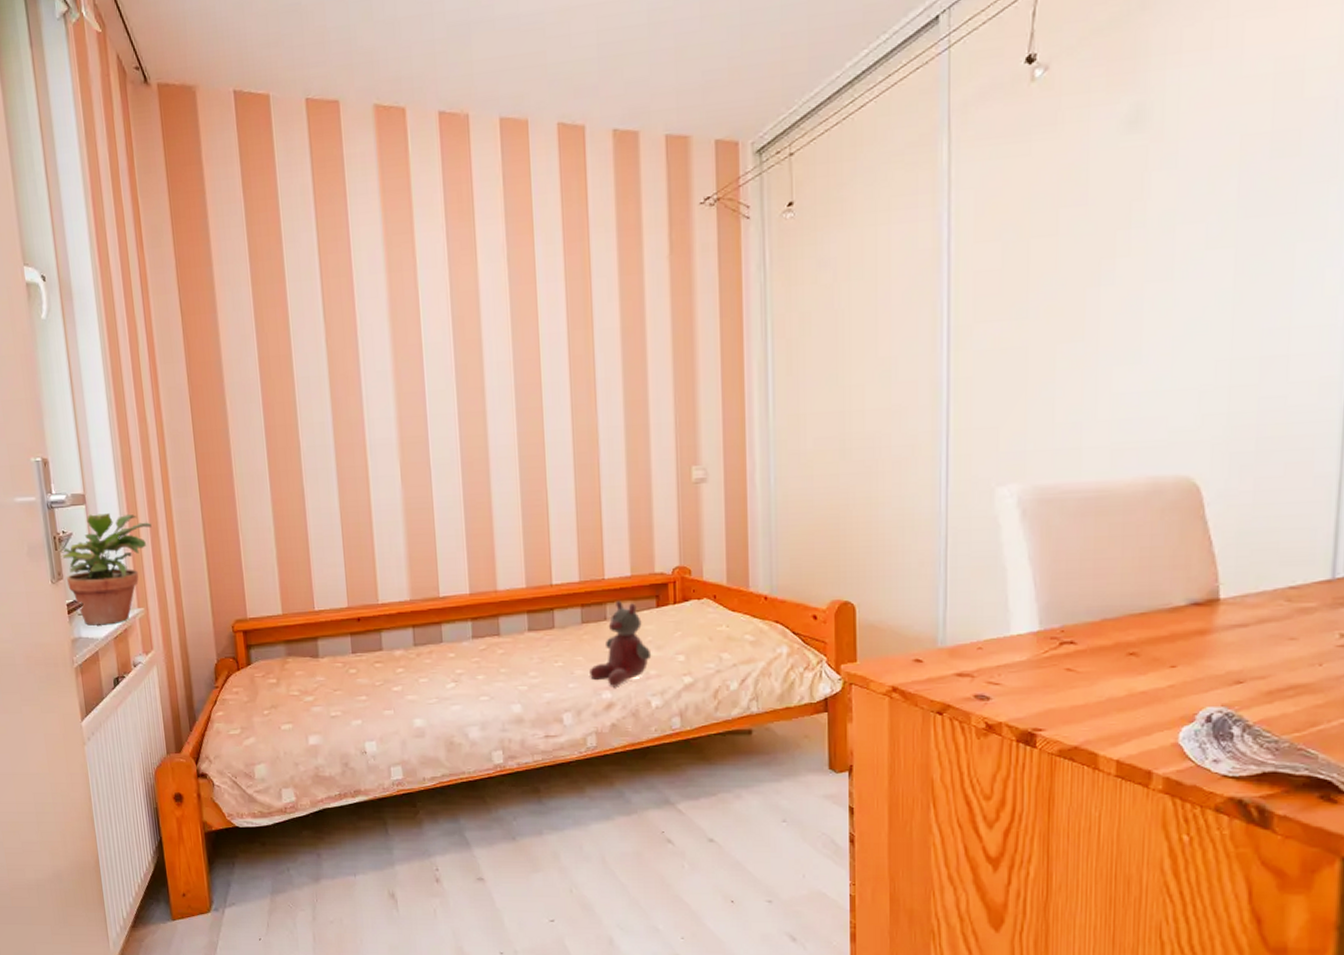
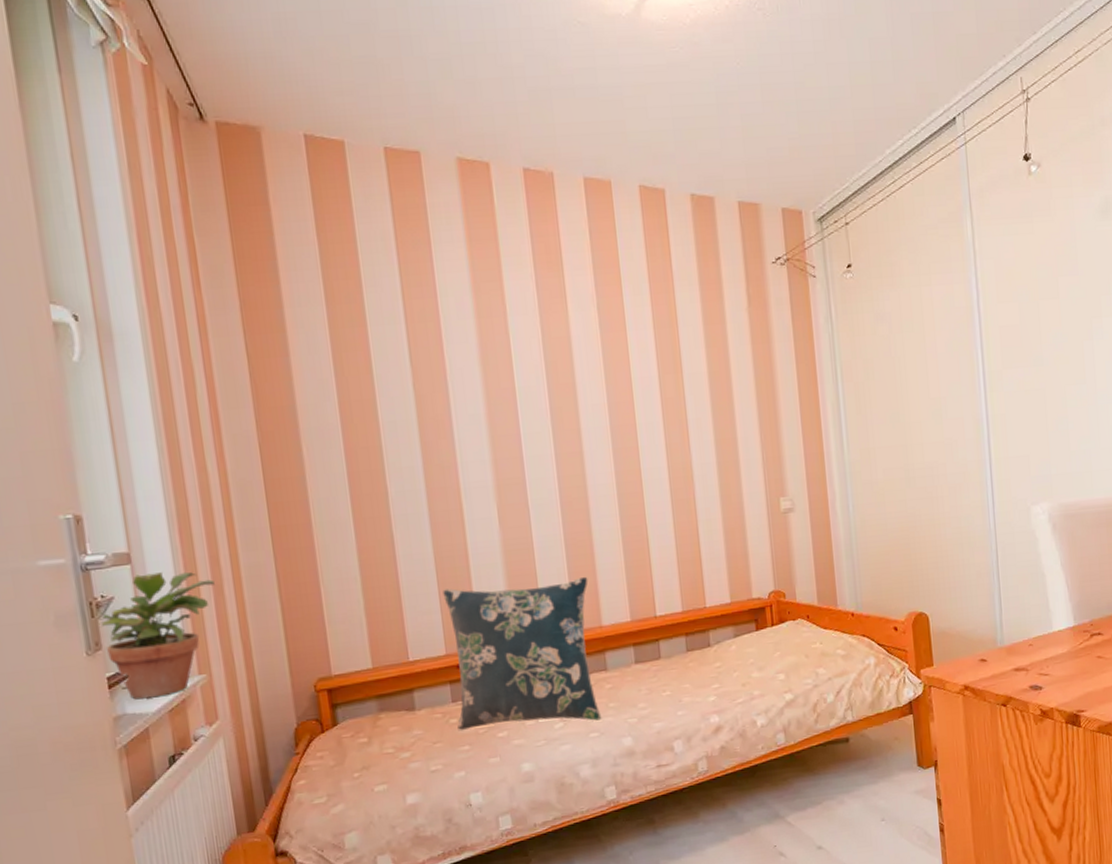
pillow: none [347,539,493,685] -> present [443,576,602,731]
stuffed bear: present [590,601,652,686] -> none [697,627,755,710]

